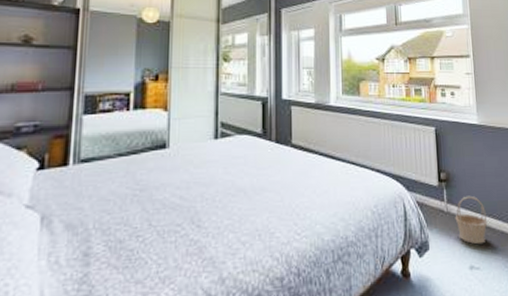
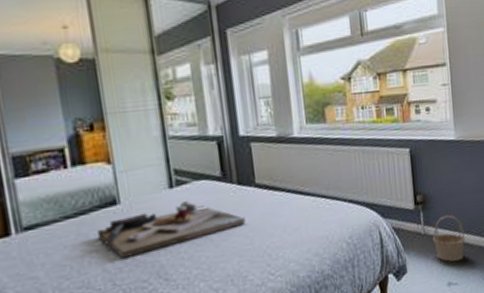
decorative tray: none [143,153,279,200] -> present [96,201,246,258]

